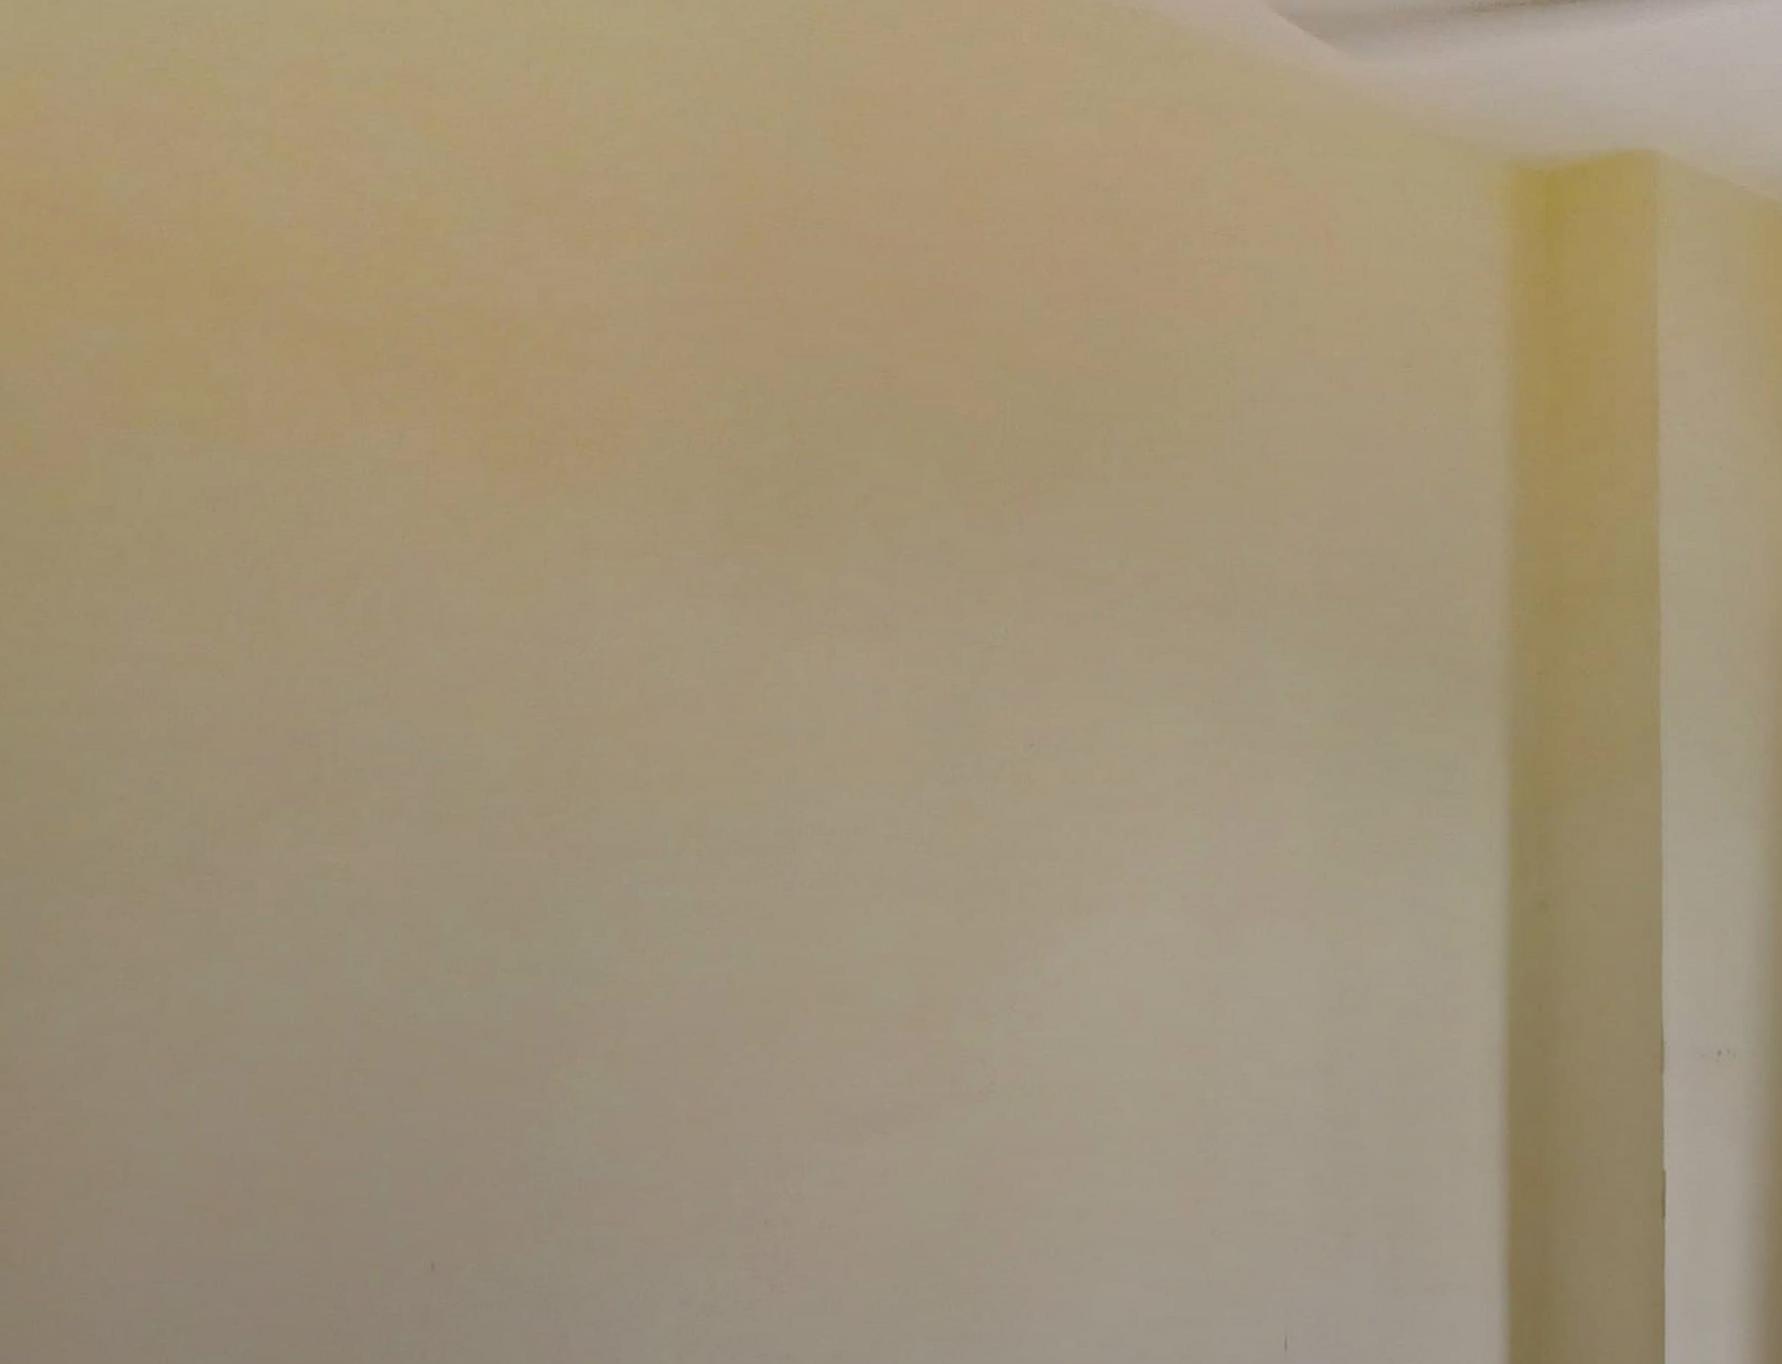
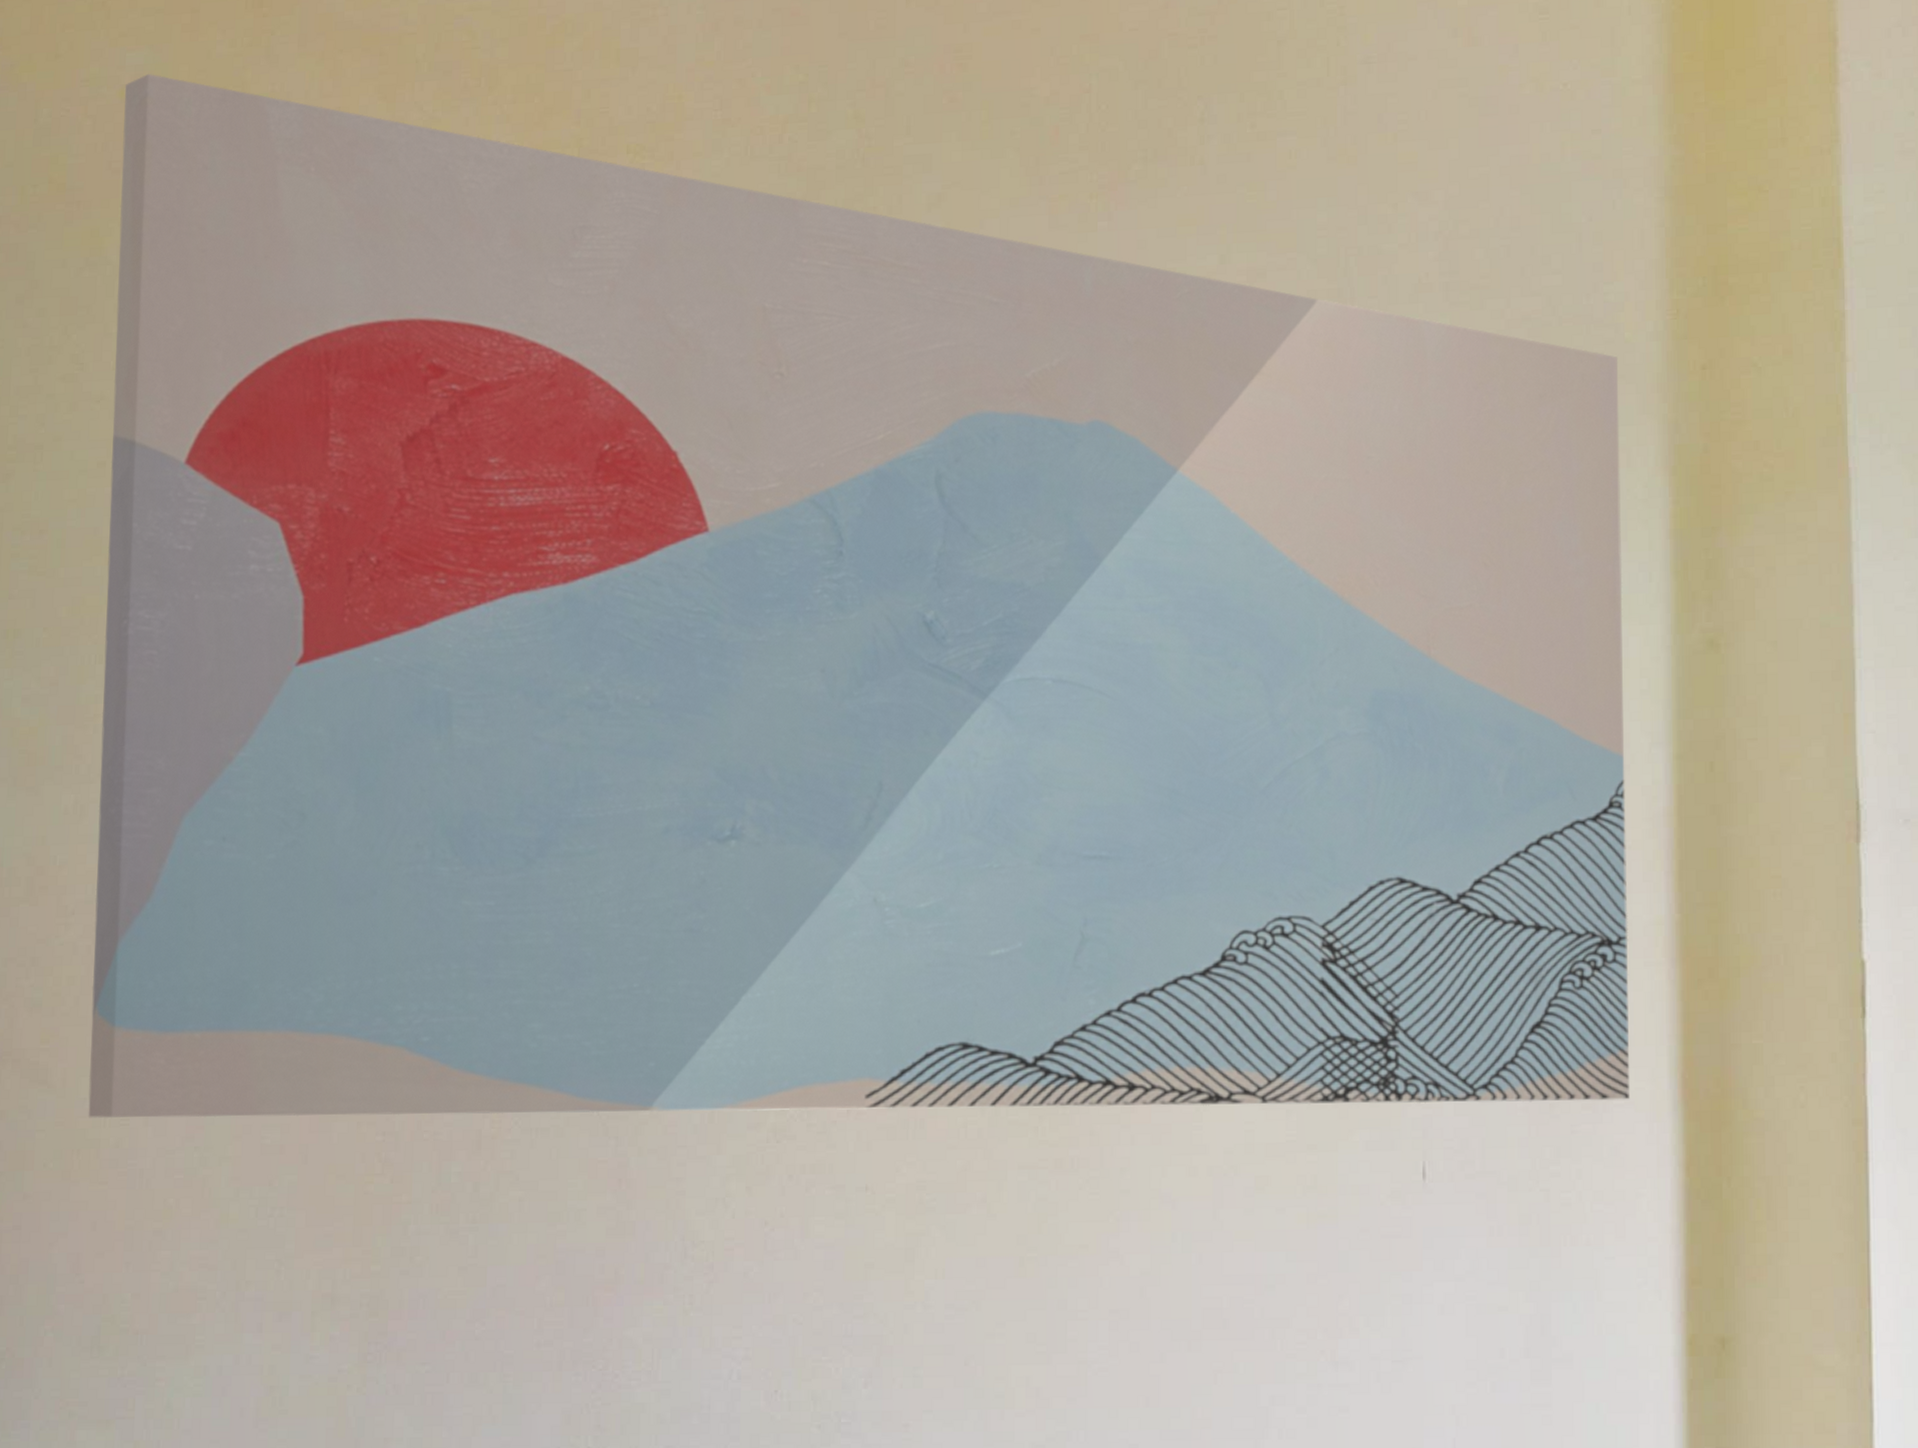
wall art: none [48,351,1467,1293] -> present [88,74,1631,1119]

